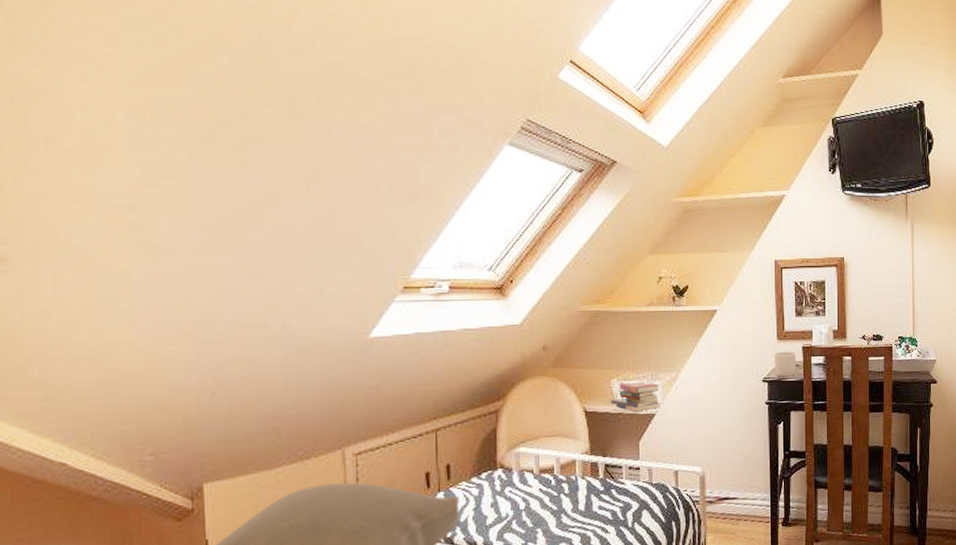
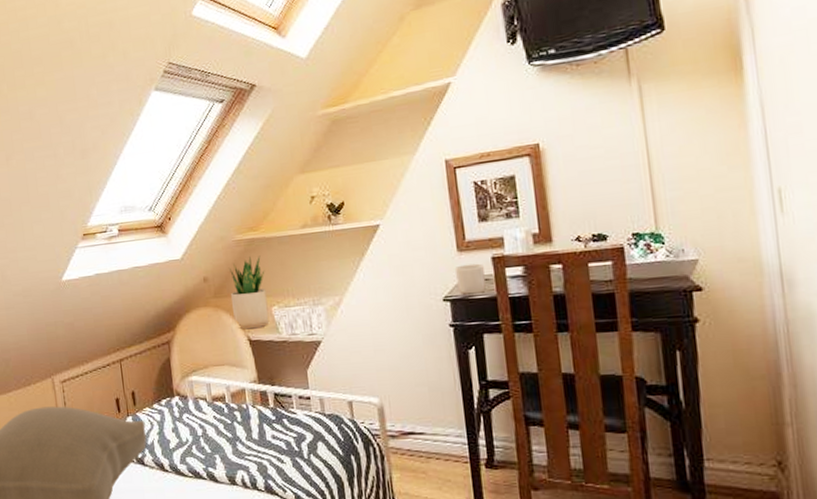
planter: none [570,328,608,401] -> present [230,255,269,330]
books: present [611,380,661,412] -> none [273,306,326,339]

